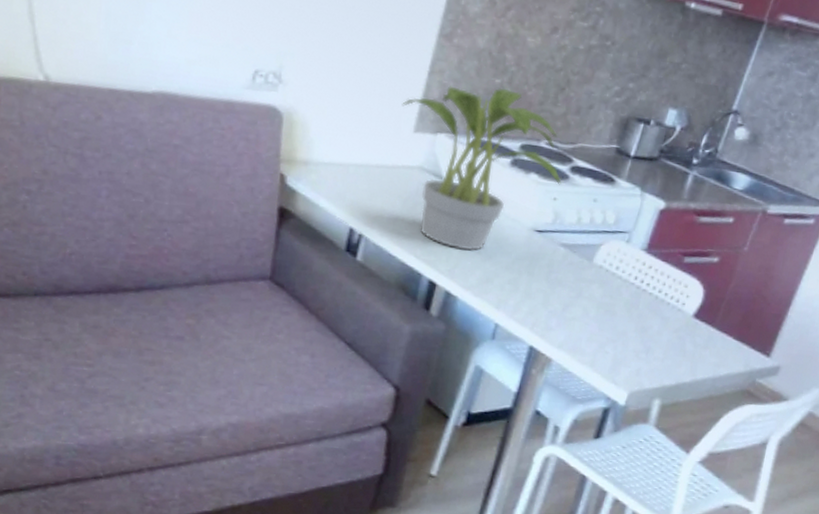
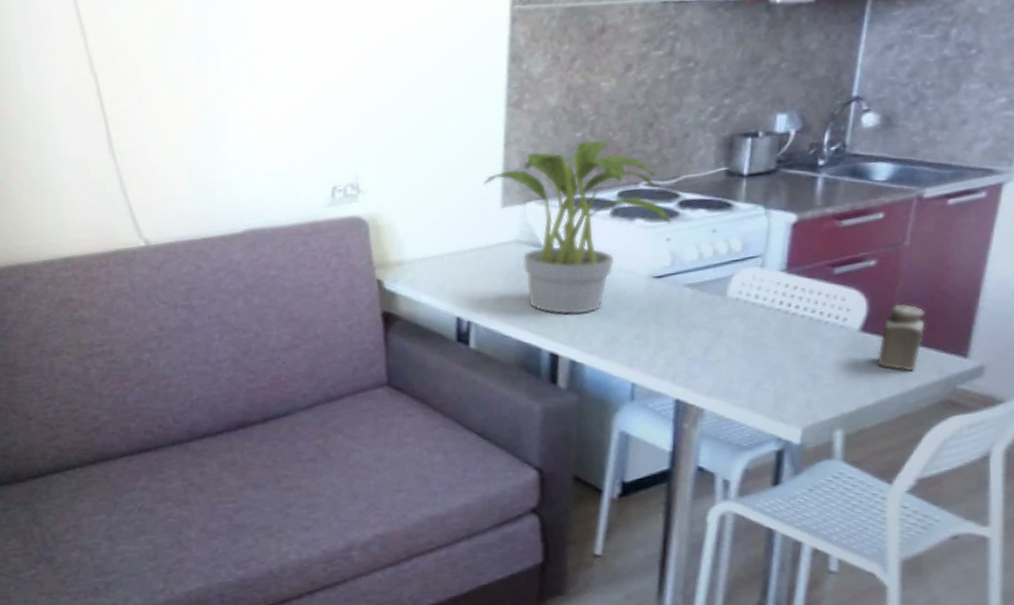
salt shaker: none [700,299,746,360] -> present [877,304,926,372]

